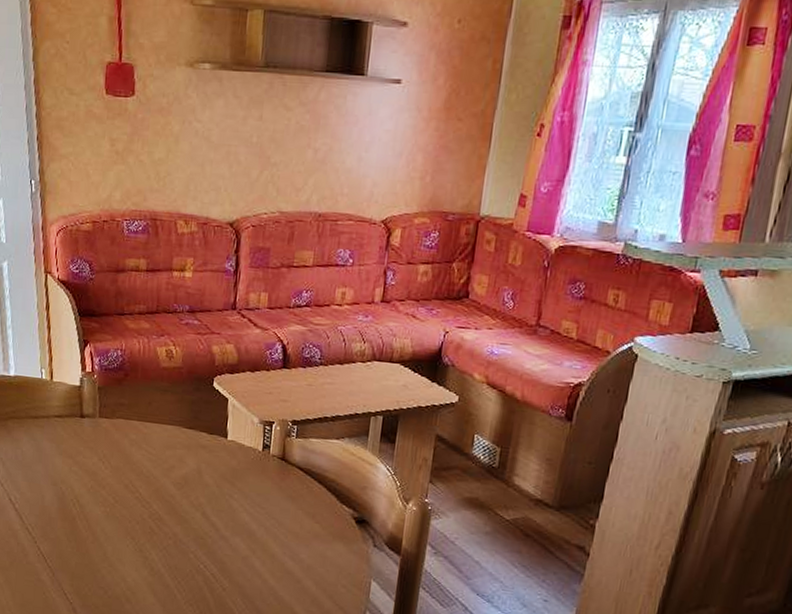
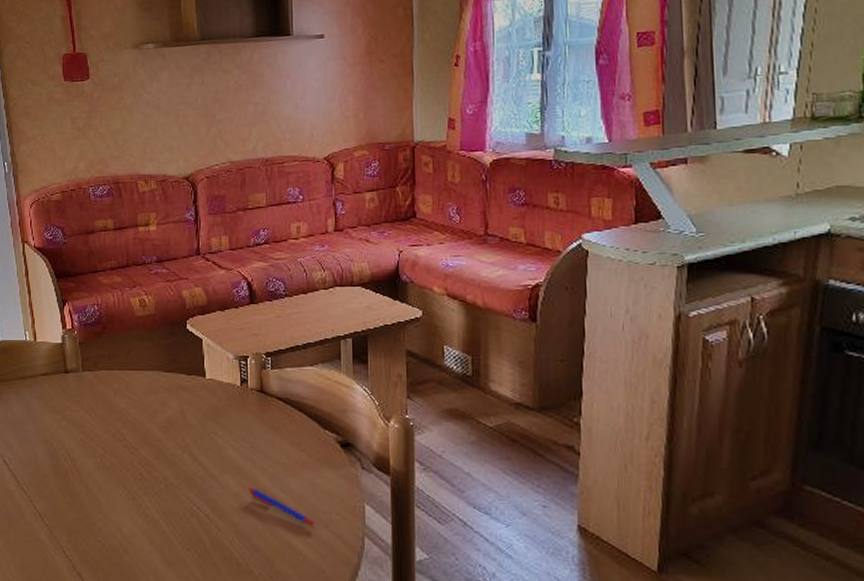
pen: none [257,552,322,596] -> present [248,487,317,526]

